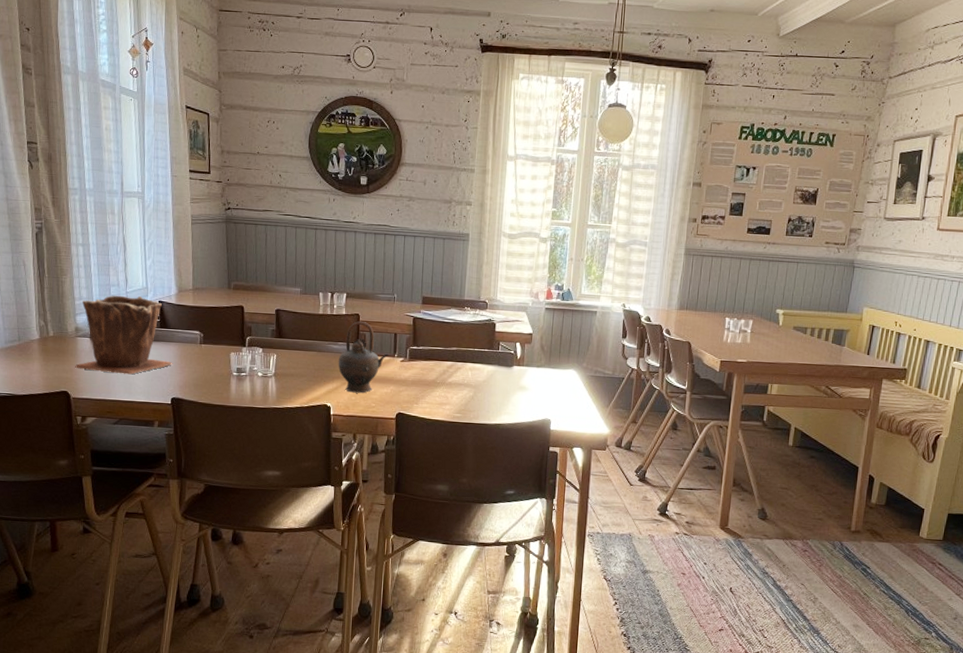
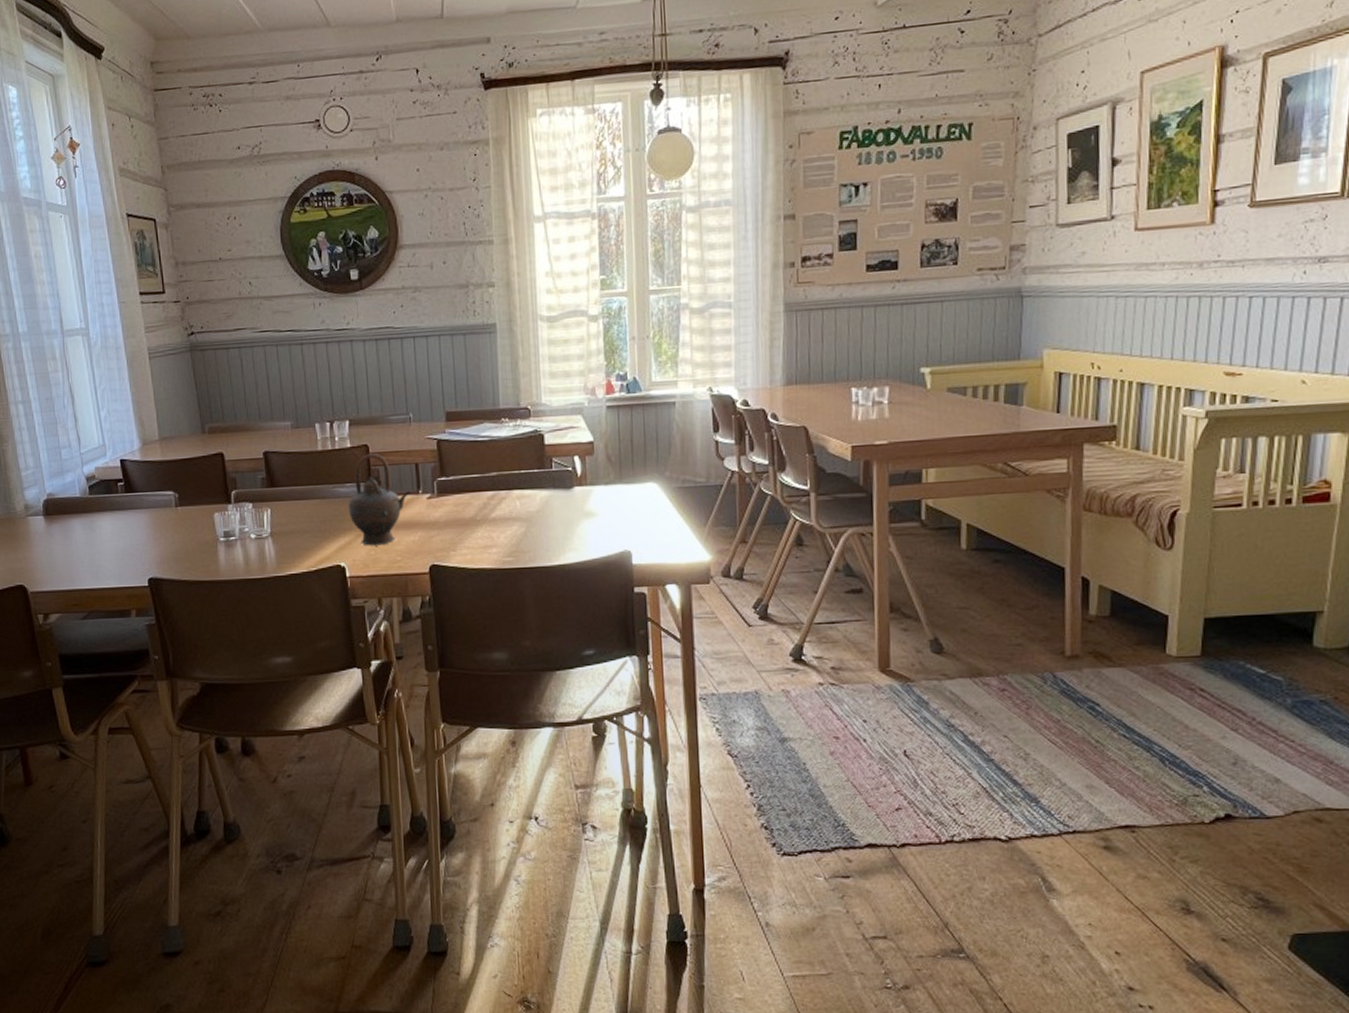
plant pot: present [75,295,173,375] -> none [29,457,146,556]

